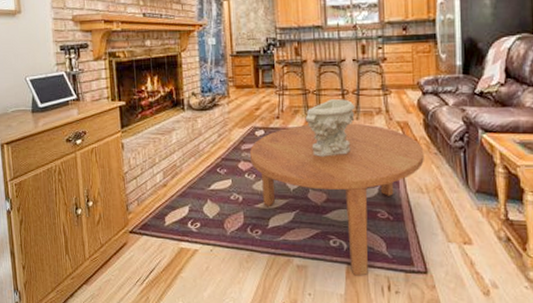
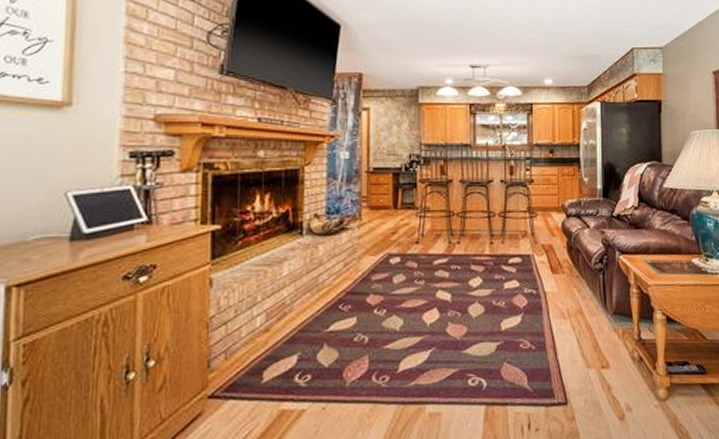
coffee table: present [249,123,424,276] -> none [381,247,567,418]
decorative bowl: present [305,99,355,157] -> none [447,222,500,285]

